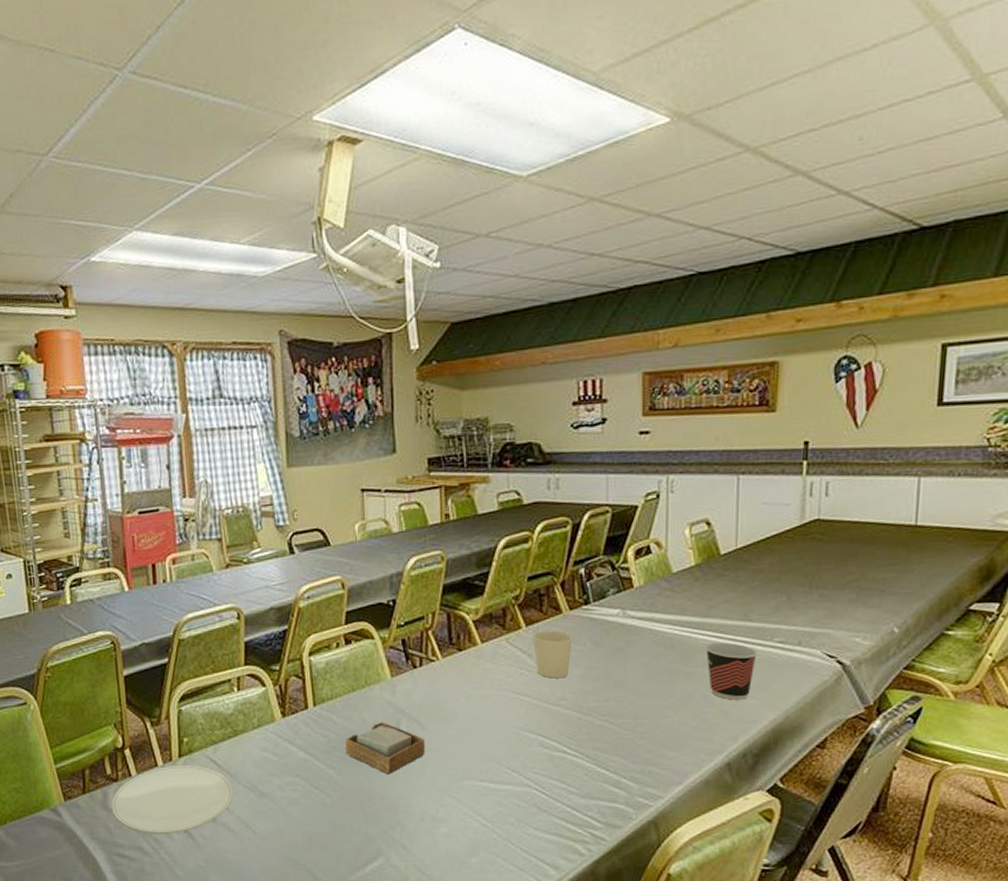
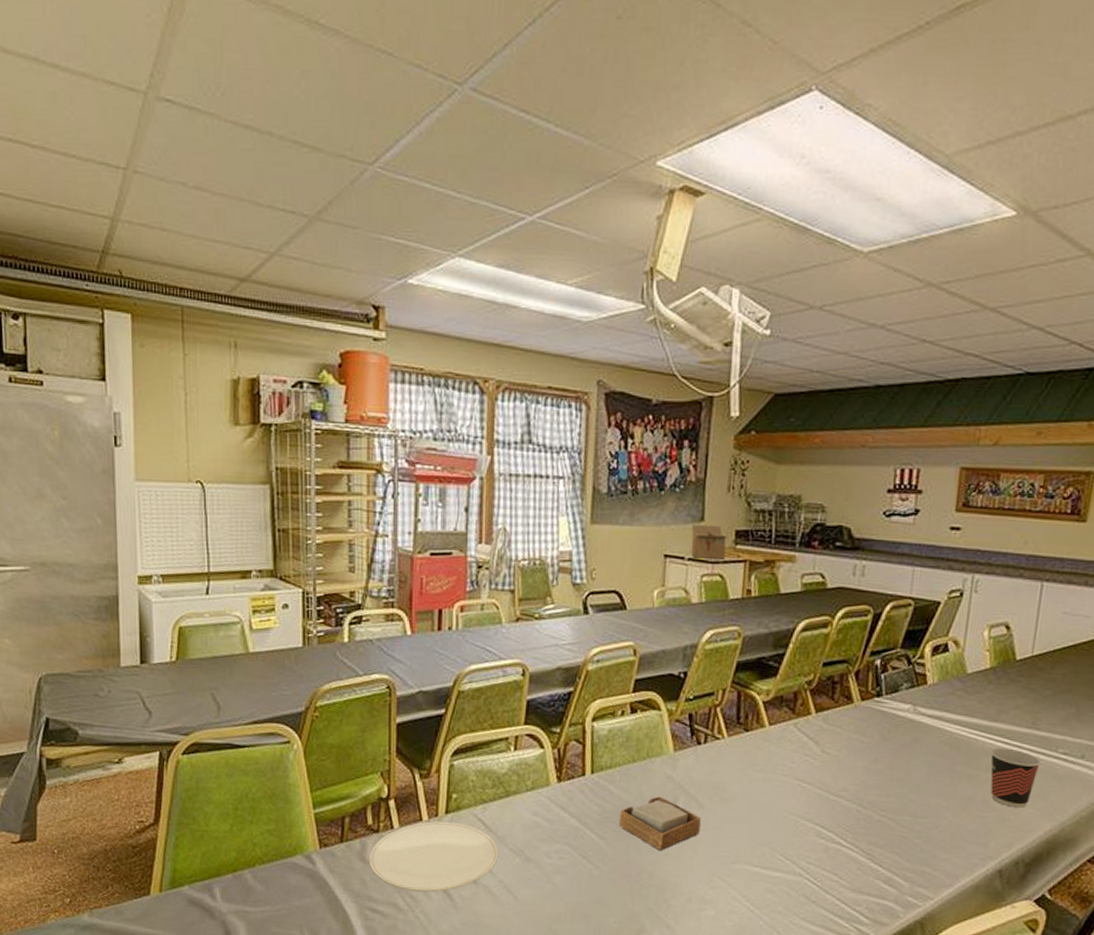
cardboard box: none [386,456,421,491] -> present [690,525,728,561]
dixie cup: present [533,630,573,679] -> none [821,719,861,769]

